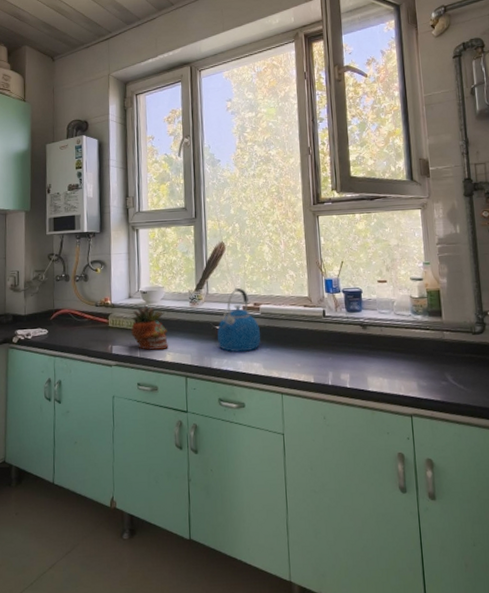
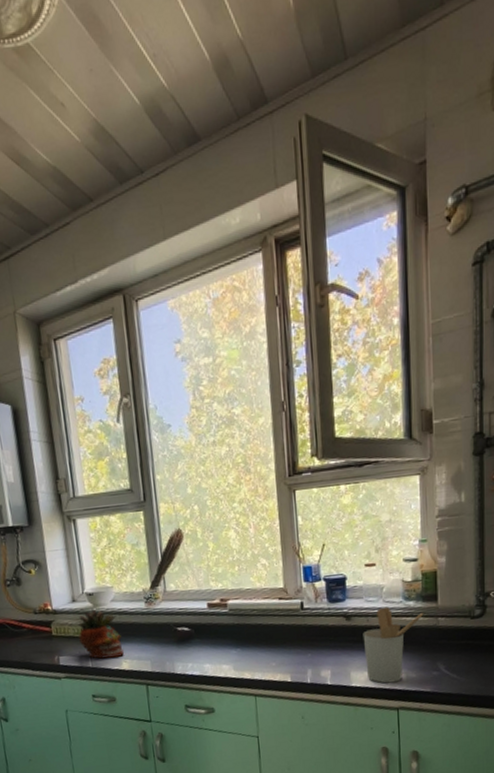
kettle: present [217,287,261,353] -> none [179,582,230,655]
utensil holder: none [377,319,431,390] -> present [363,606,424,684]

